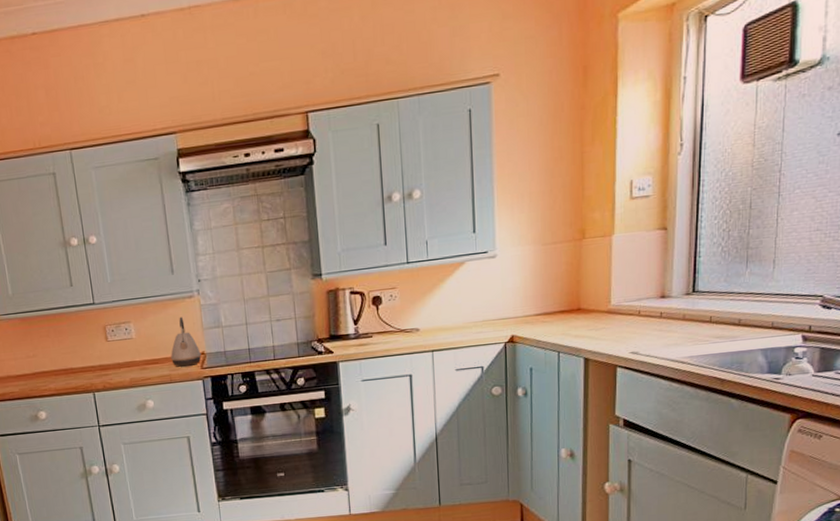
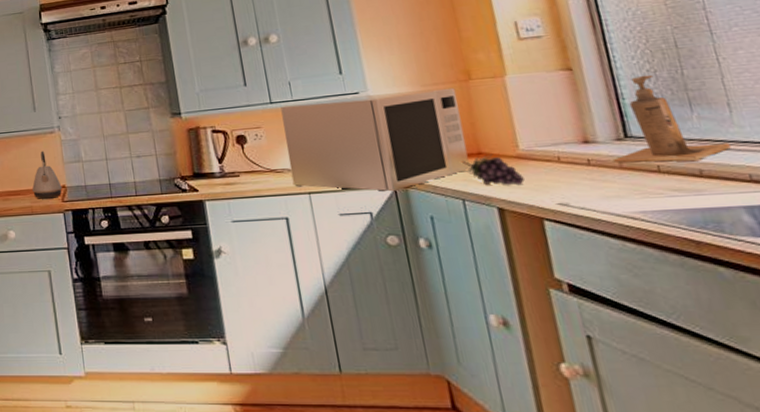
microwave: none [416,246,570,348] -> present [280,87,471,193]
fruit: none [563,309,609,339] -> present [461,154,524,186]
soap dispenser: none [679,234,766,315] -> present [612,74,731,163]

